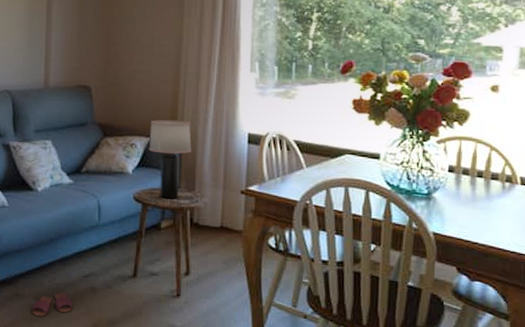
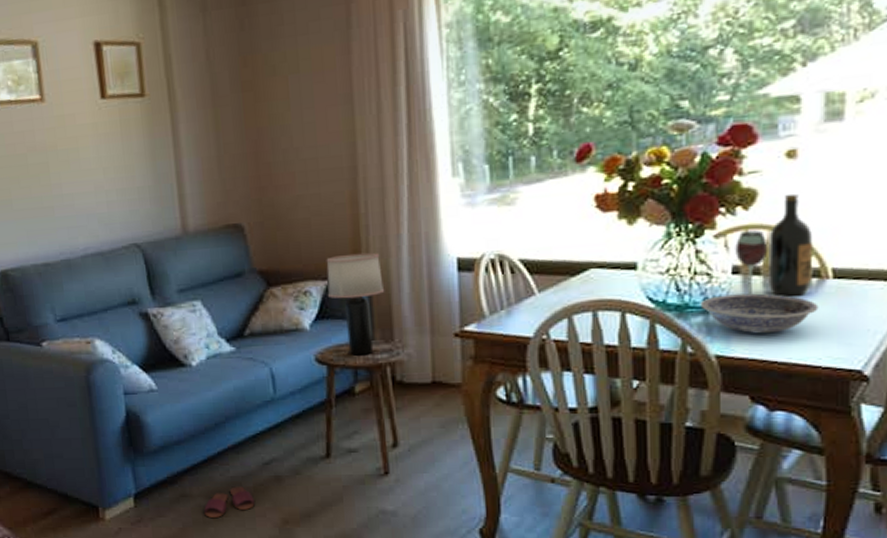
bowl: none [424,187,510,221] -> present [700,293,819,334]
wineglass: none [451,141,476,190] -> present [735,230,768,295]
wine bottle: none [474,117,508,195] -> present [768,193,813,297]

